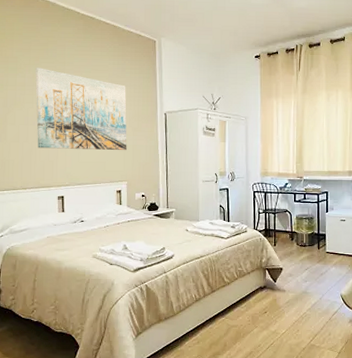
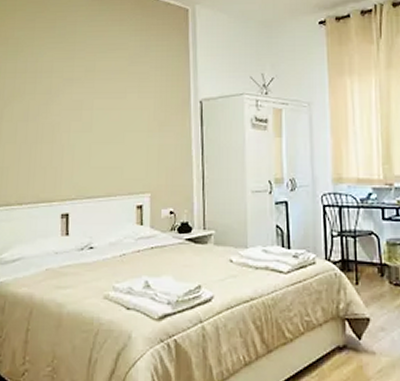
wall art: present [35,68,127,151] -> none [38,49,151,152]

